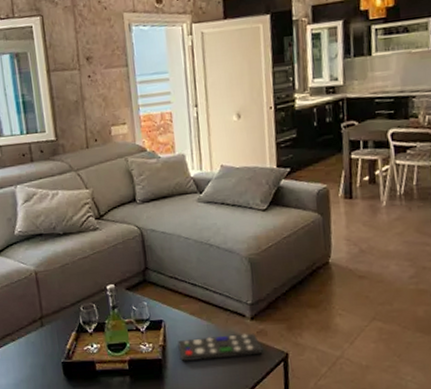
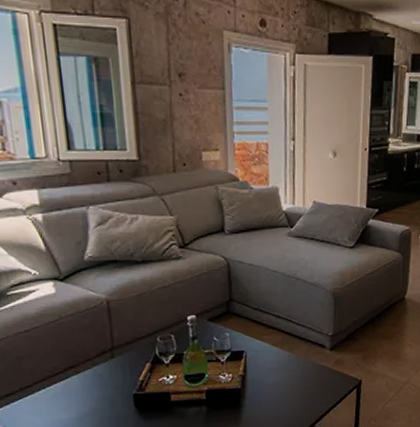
remote control: present [178,333,263,362] -> none [258,362,339,391]

